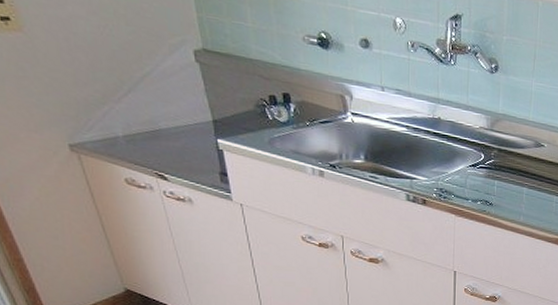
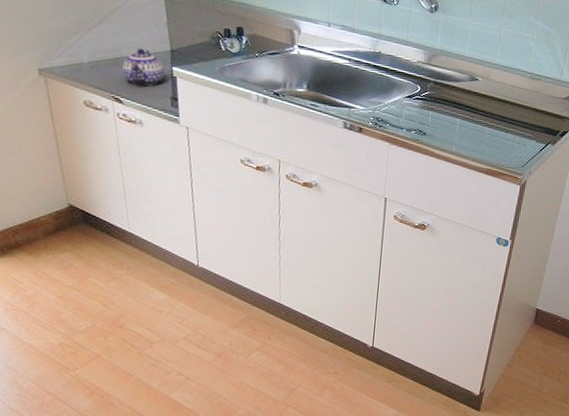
teapot: none [161,119,209,161] -> present [121,48,164,86]

